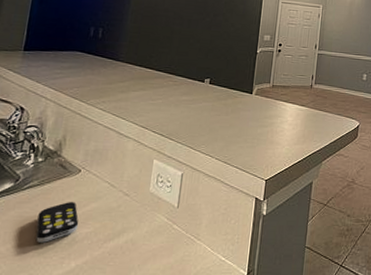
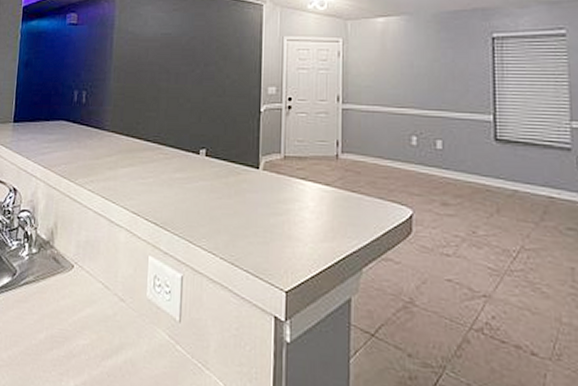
remote control: present [35,201,79,243] -> none [34,303,75,353]

